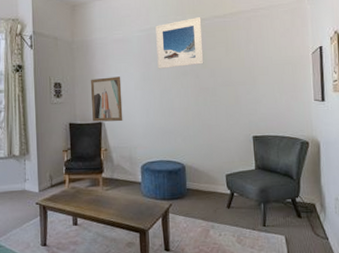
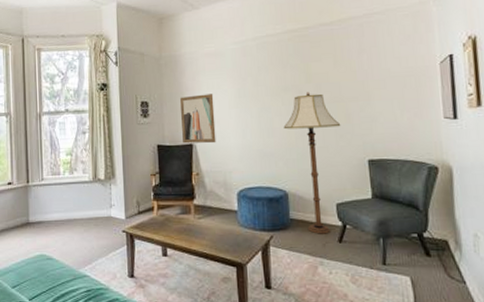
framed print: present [156,17,204,69] -> none [252,26,308,85]
floor lamp: none [182,76,231,202] -> present [283,91,341,234]

